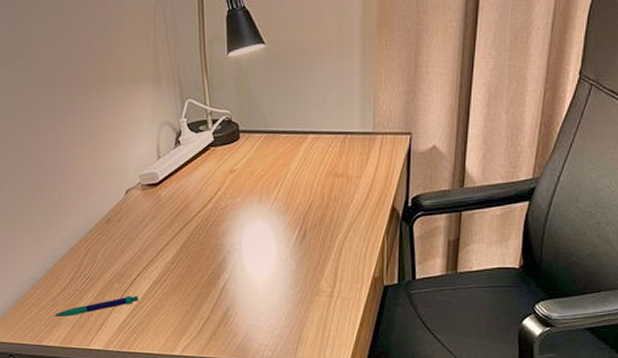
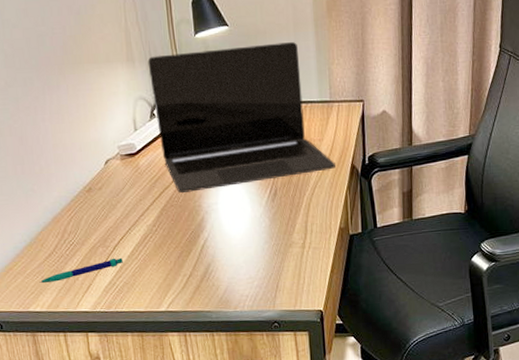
laptop: none [175,64,374,229] -> present [147,42,336,193]

